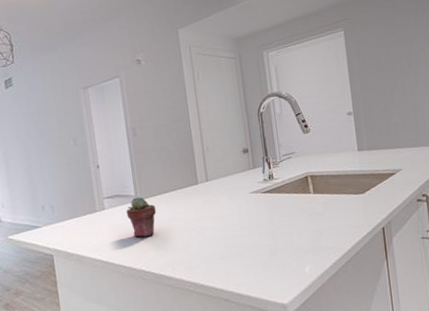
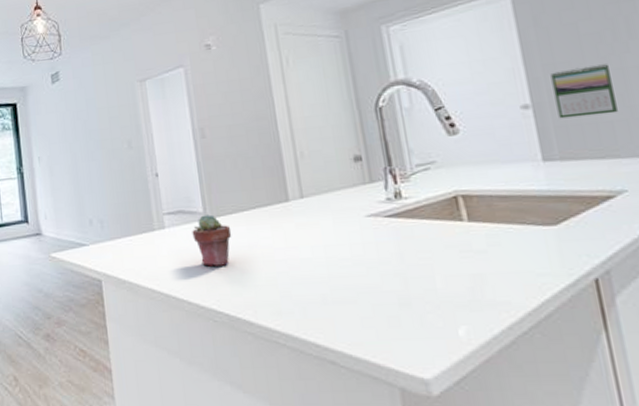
calendar: none [365,85,401,122] -> present [550,64,619,119]

